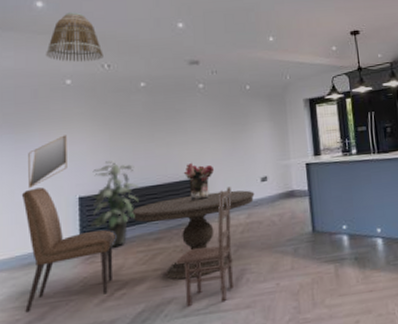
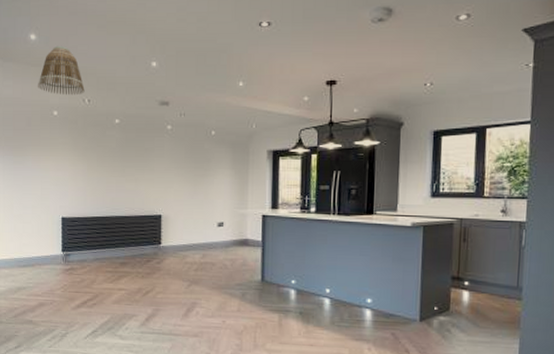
chair: present [21,187,115,313] -> none [18,205,89,304]
home mirror: present [28,135,67,189] -> none [24,161,53,205]
indoor plant: present [91,160,139,247] -> none [71,189,109,264]
dining table: present [132,190,255,280] -> none [103,229,210,302]
chair: present [176,186,234,306] -> none [137,227,189,326]
bouquet: present [183,162,215,200] -> none [148,199,176,235]

